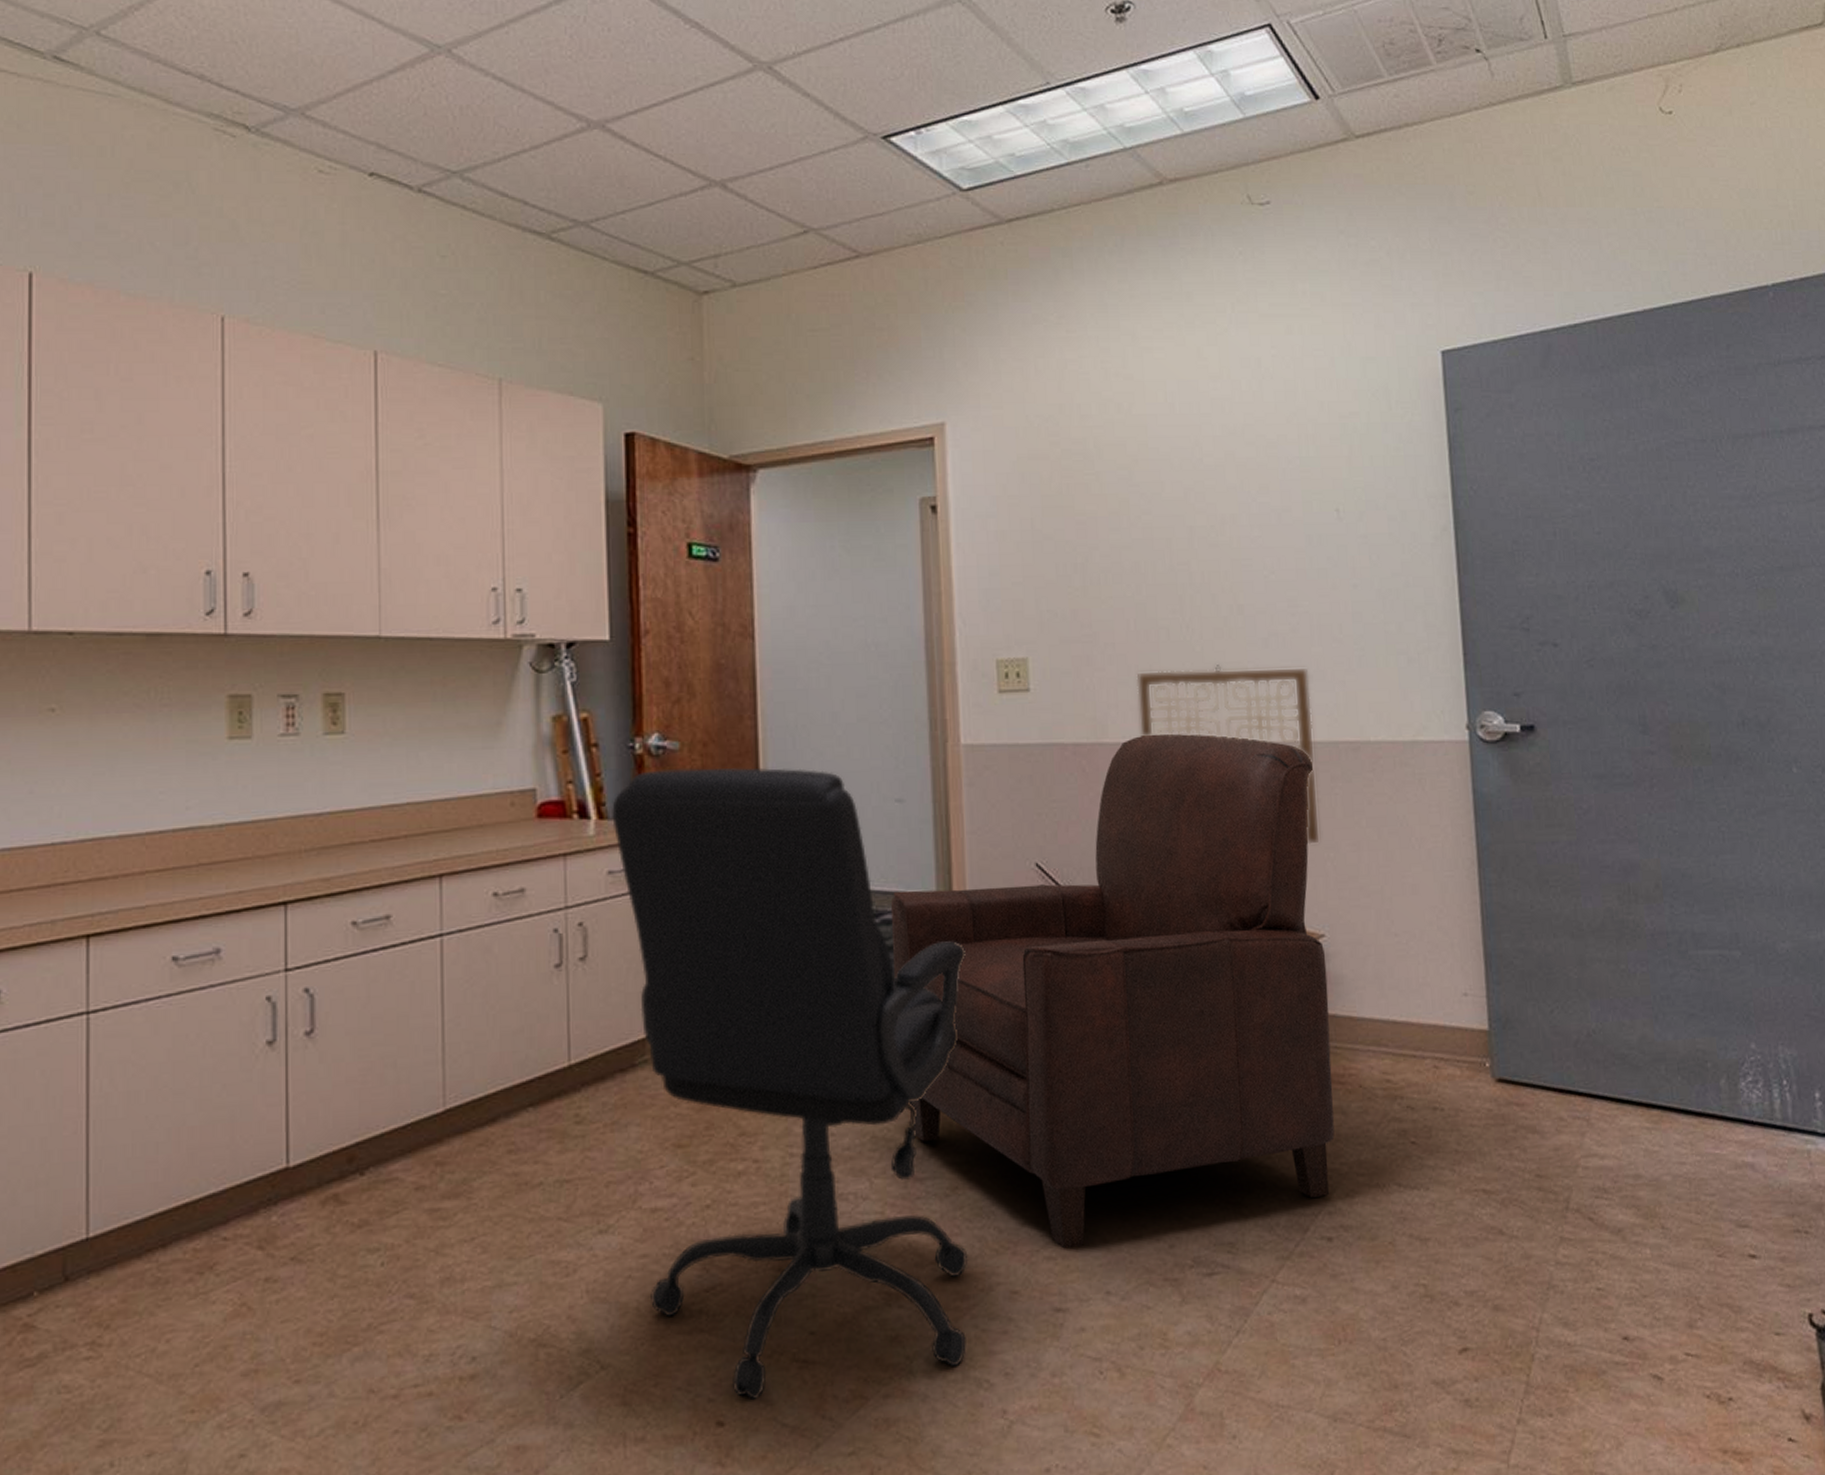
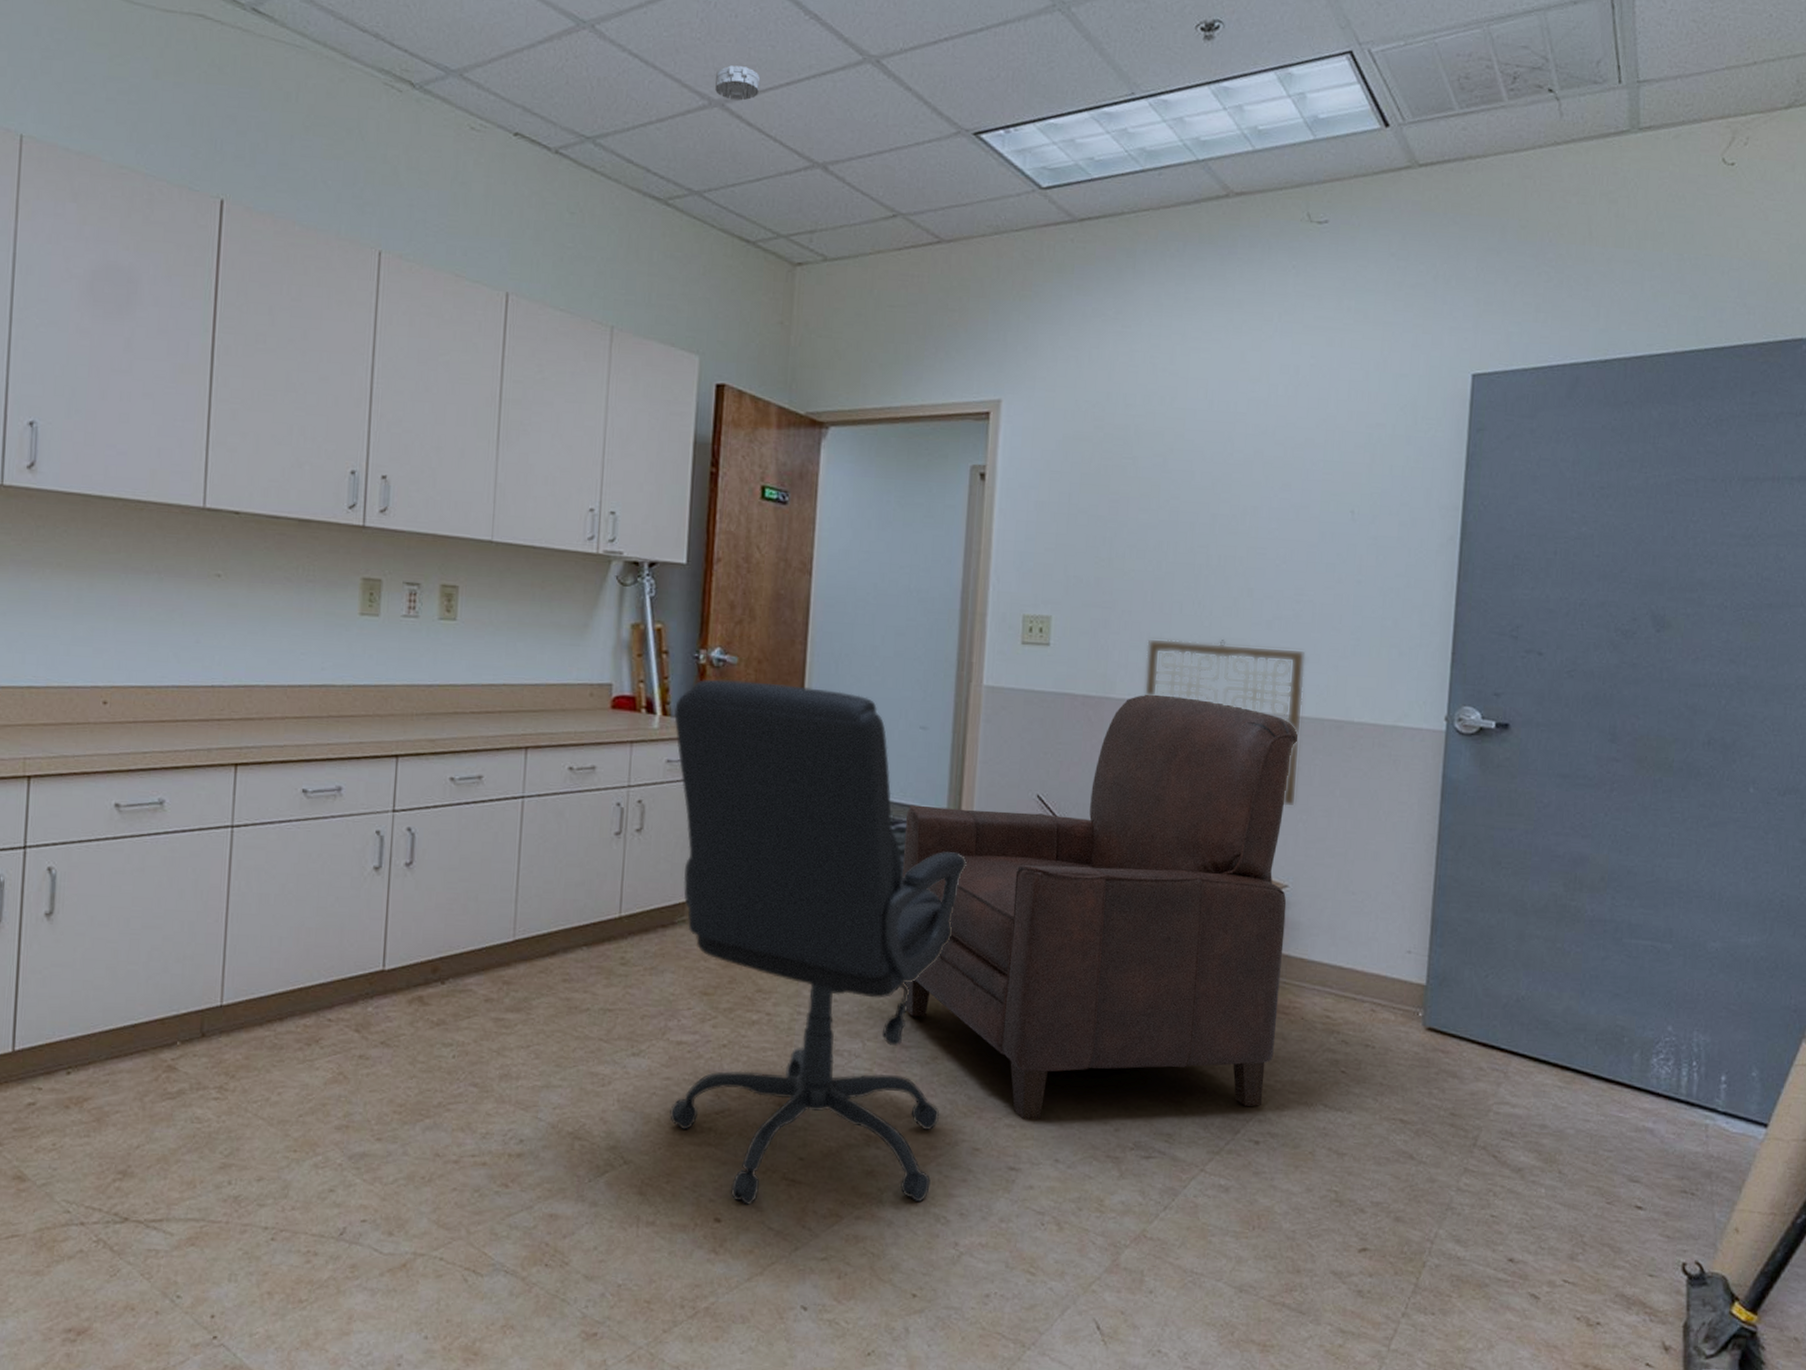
smoke detector: none [591,83,643,120] -> present [715,65,761,101]

